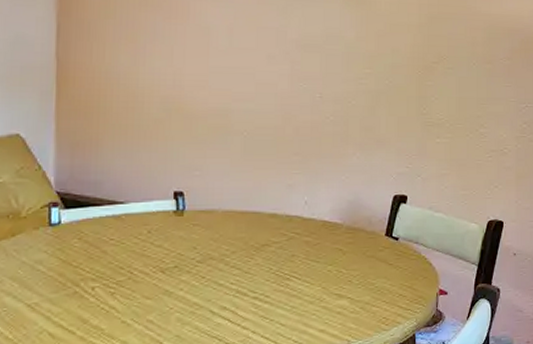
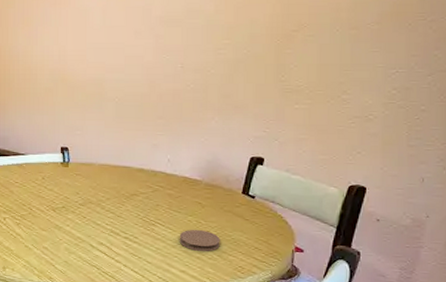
coaster: none [317,279,363,305] -> present [179,229,220,251]

